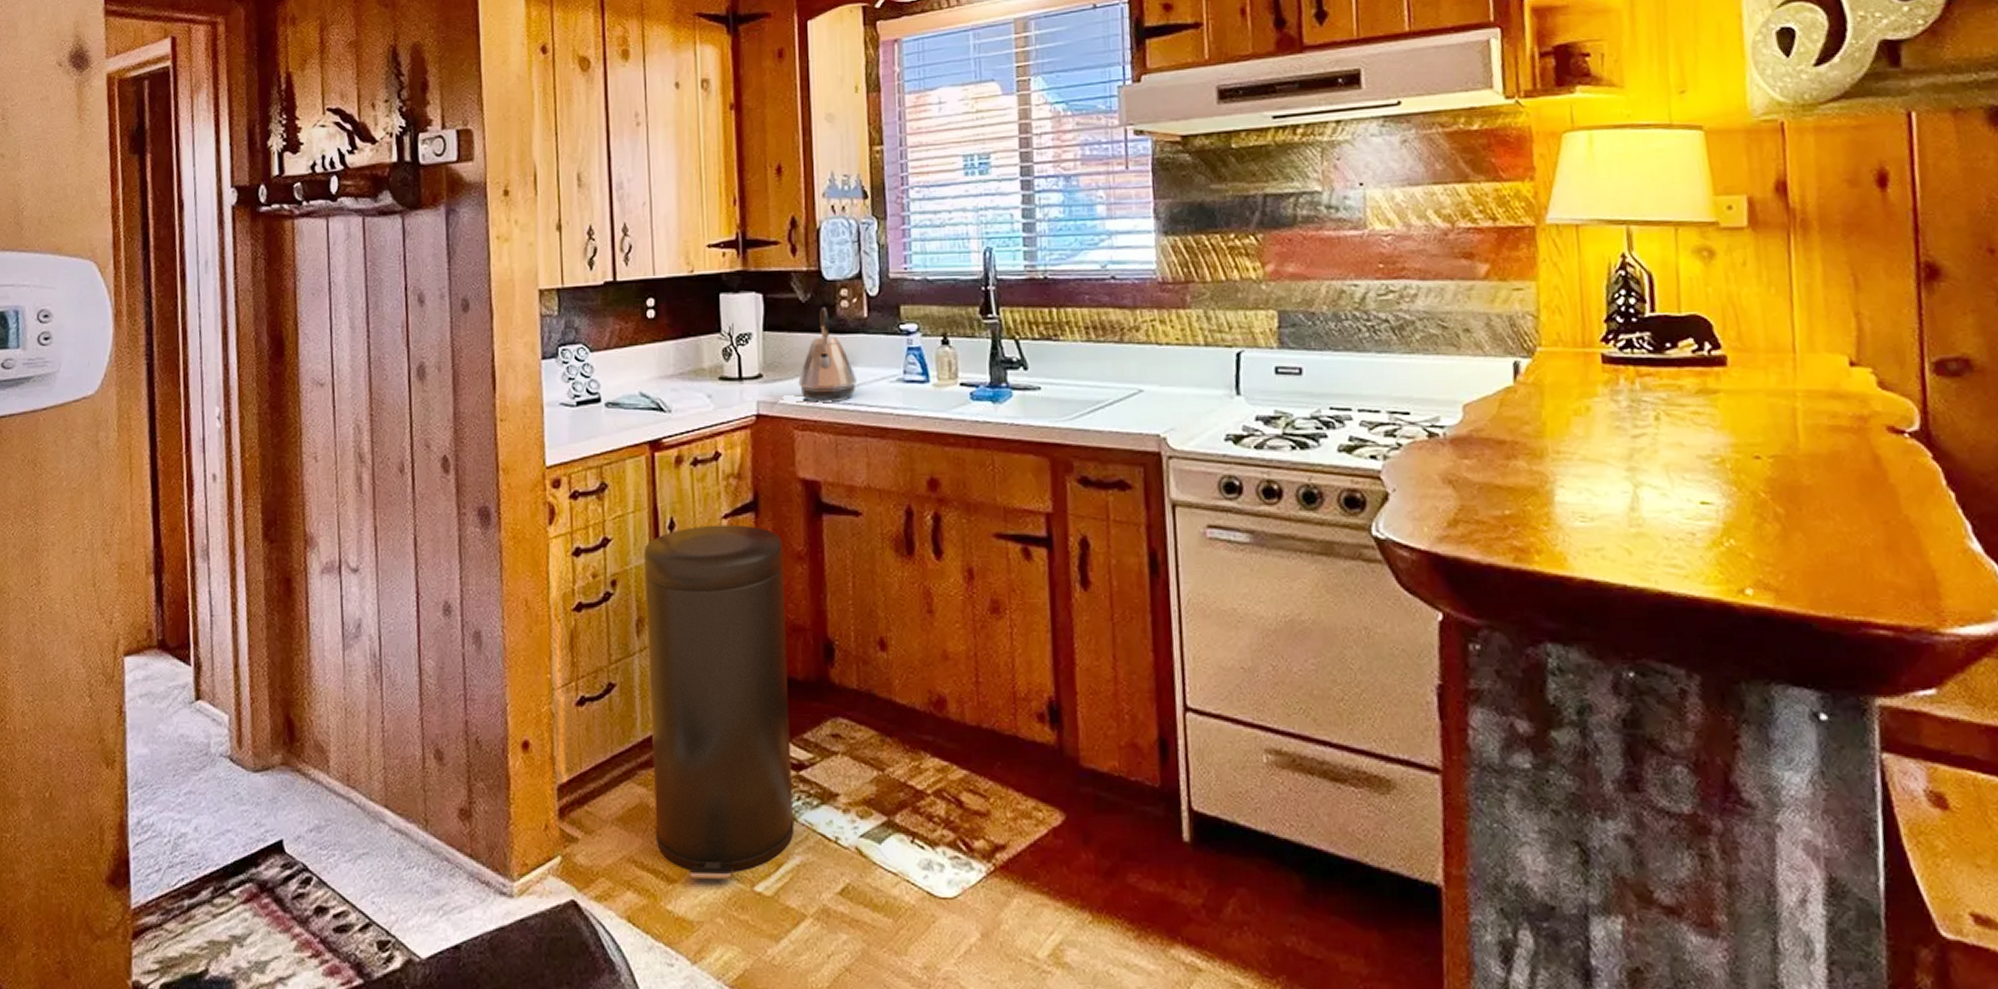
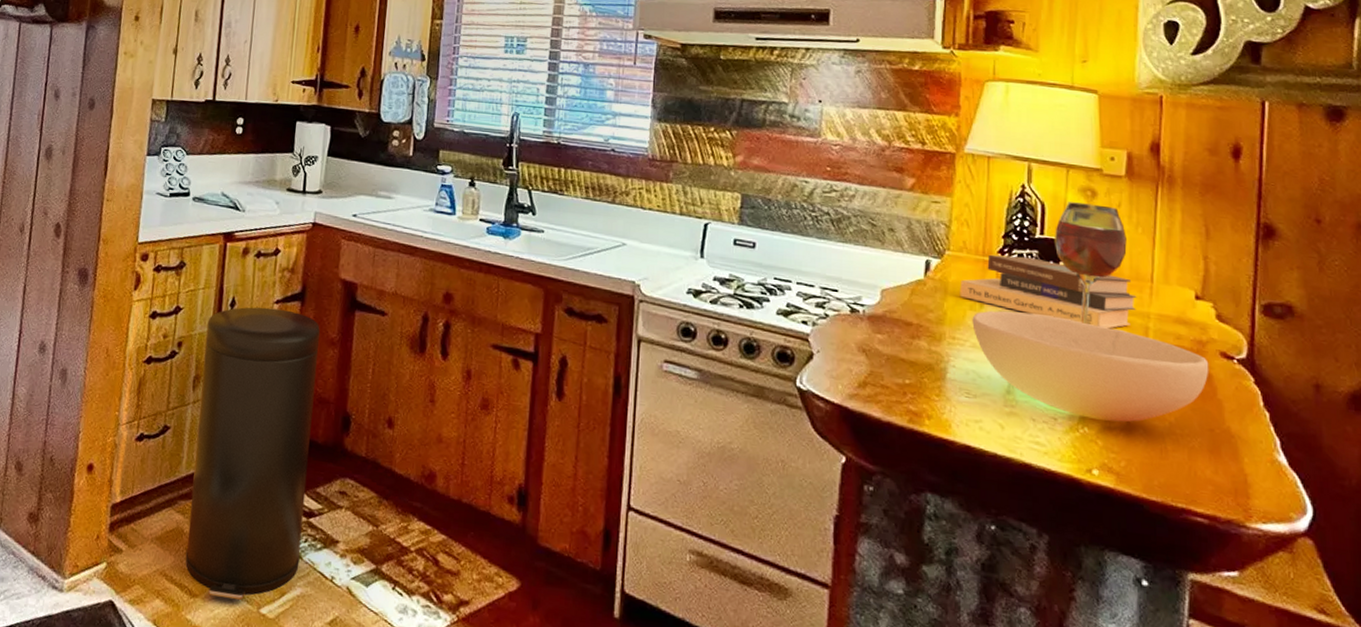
kettle: present [798,307,857,402] -> none [350,143,397,221]
books: none [1558,341,1778,416] -> present [960,254,1137,329]
bowl: none [1578,409,1876,528] -> present [972,310,1209,423]
wineglass: none [1668,266,1760,414] -> present [1054,202,1127,324]

